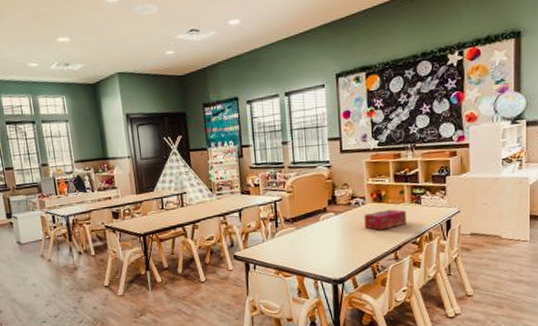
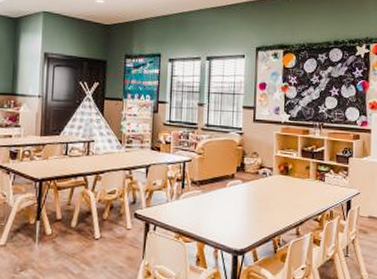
tissue box: present [364,209,407,230] -> none [270,183,310,203]

